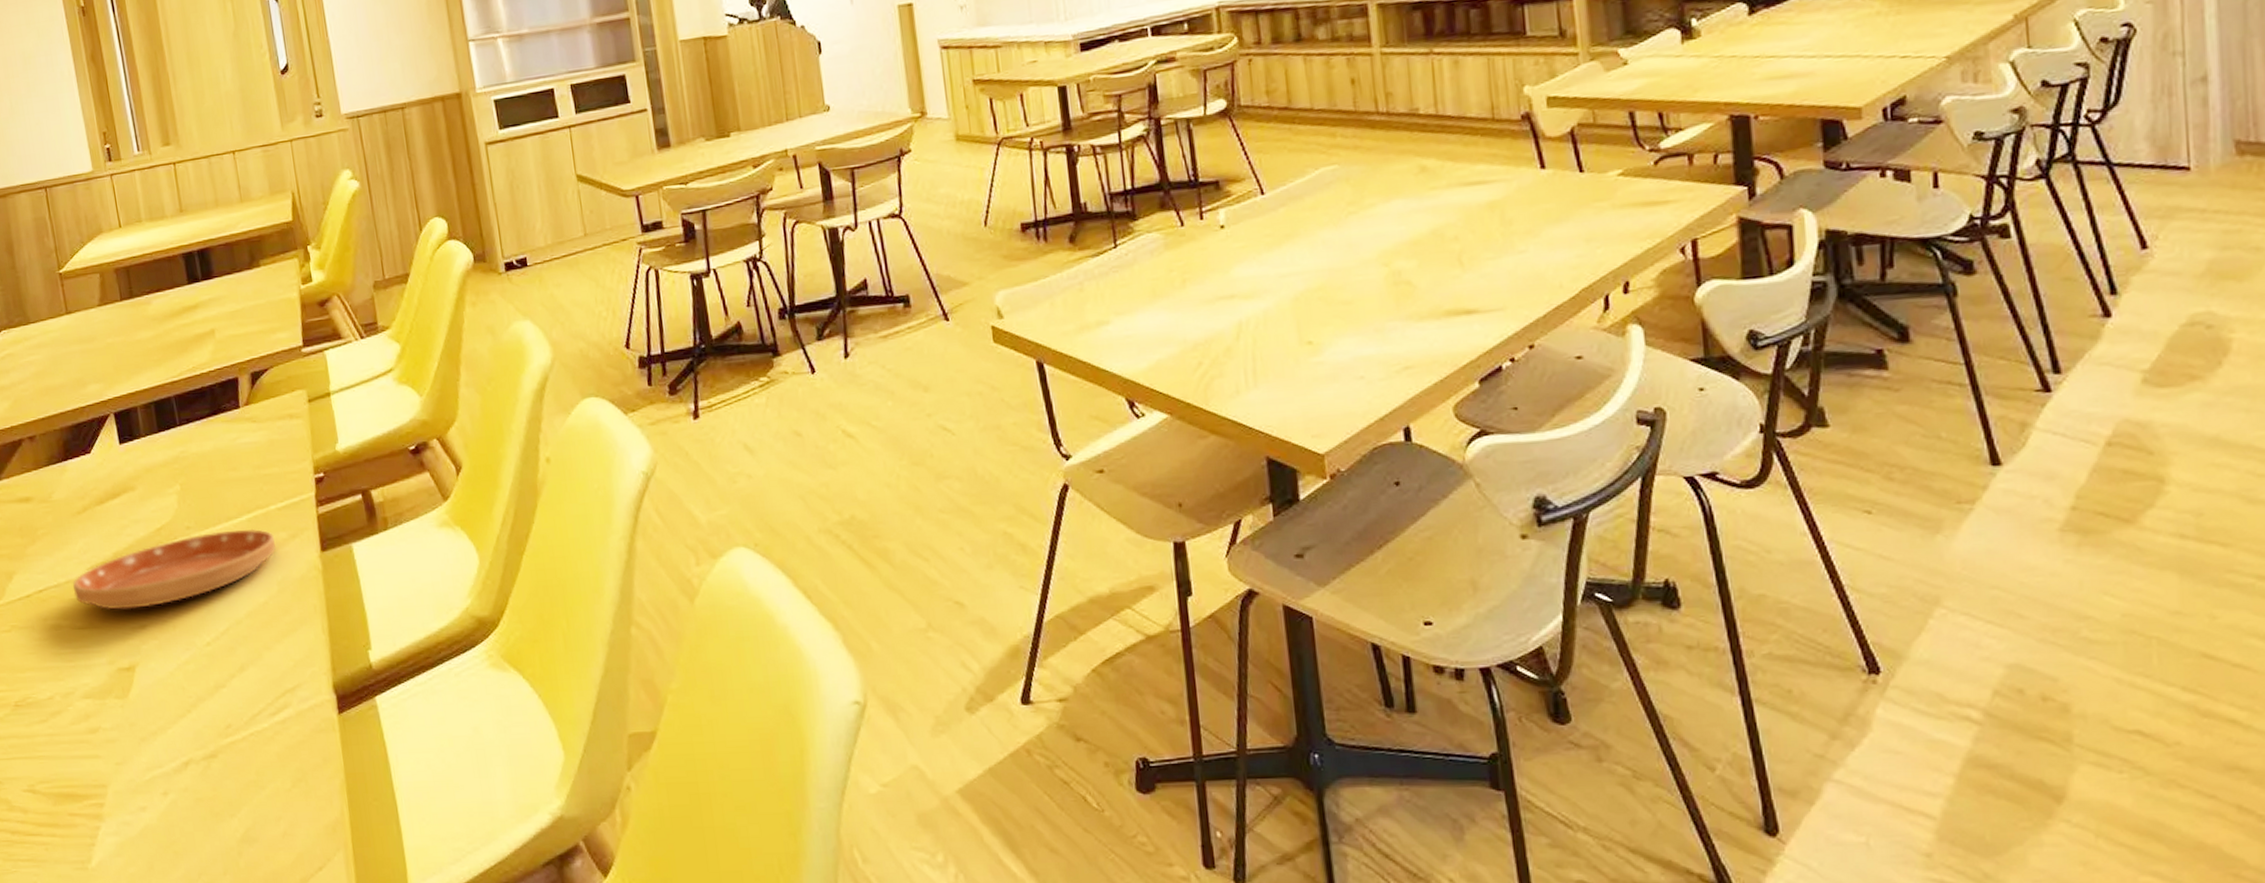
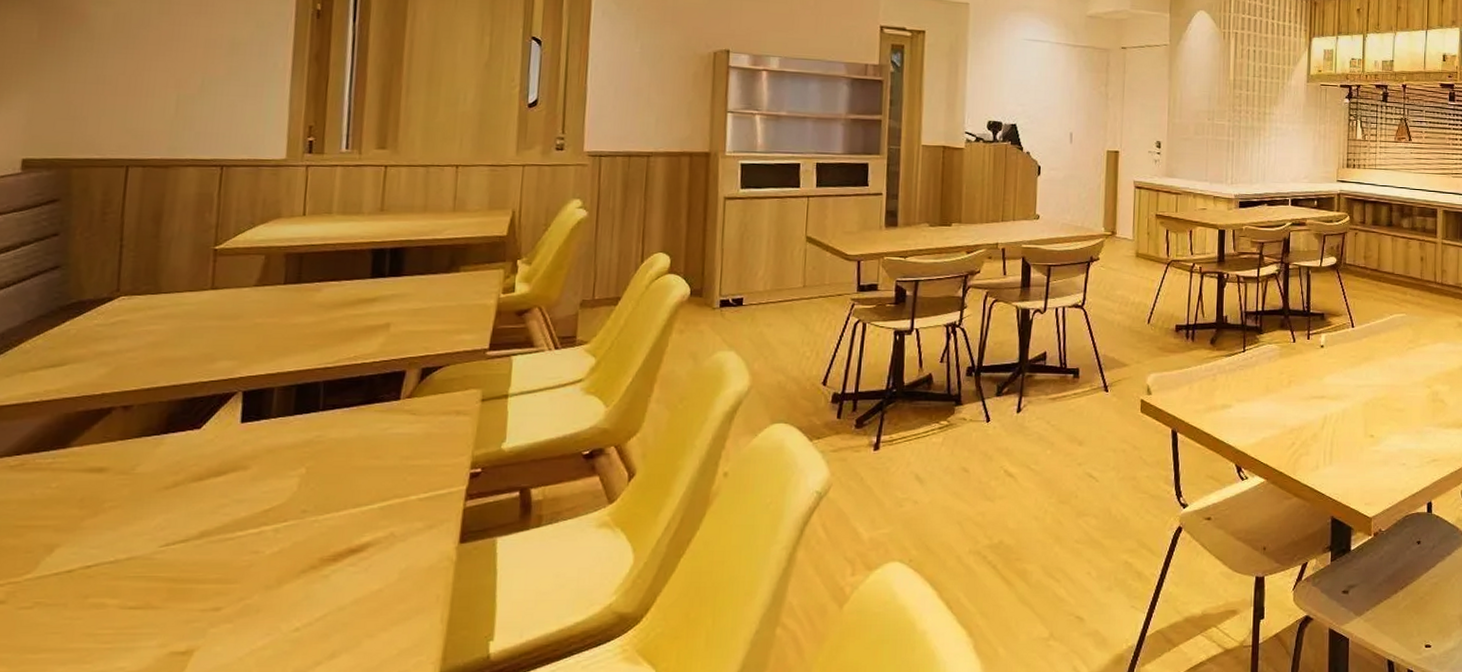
saucer: present [73,528,277,610] -> none [135,516,408,590]

